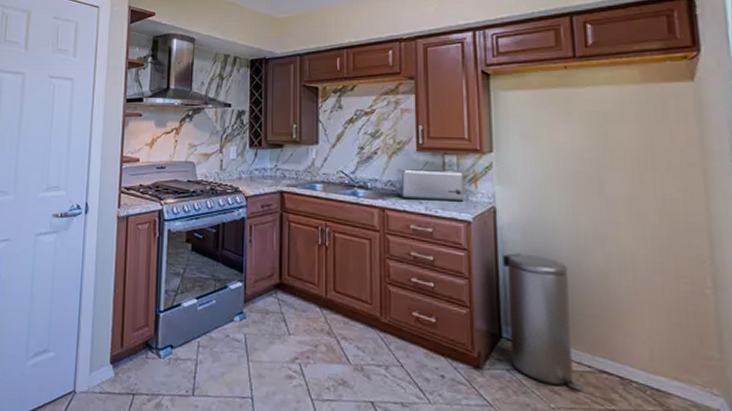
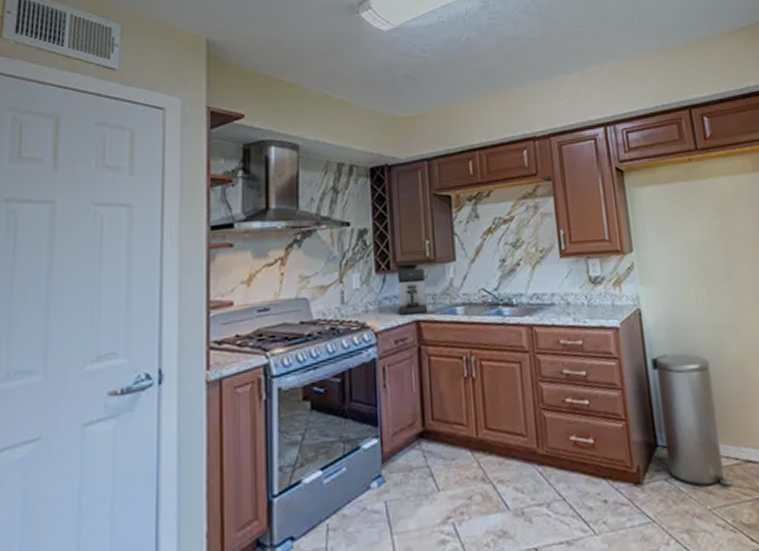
coffee maker: none [265,147,291,186] -> present [397,268,428,315]
toaster: present [396,167,465,203] -> none [541,274,610,313]

